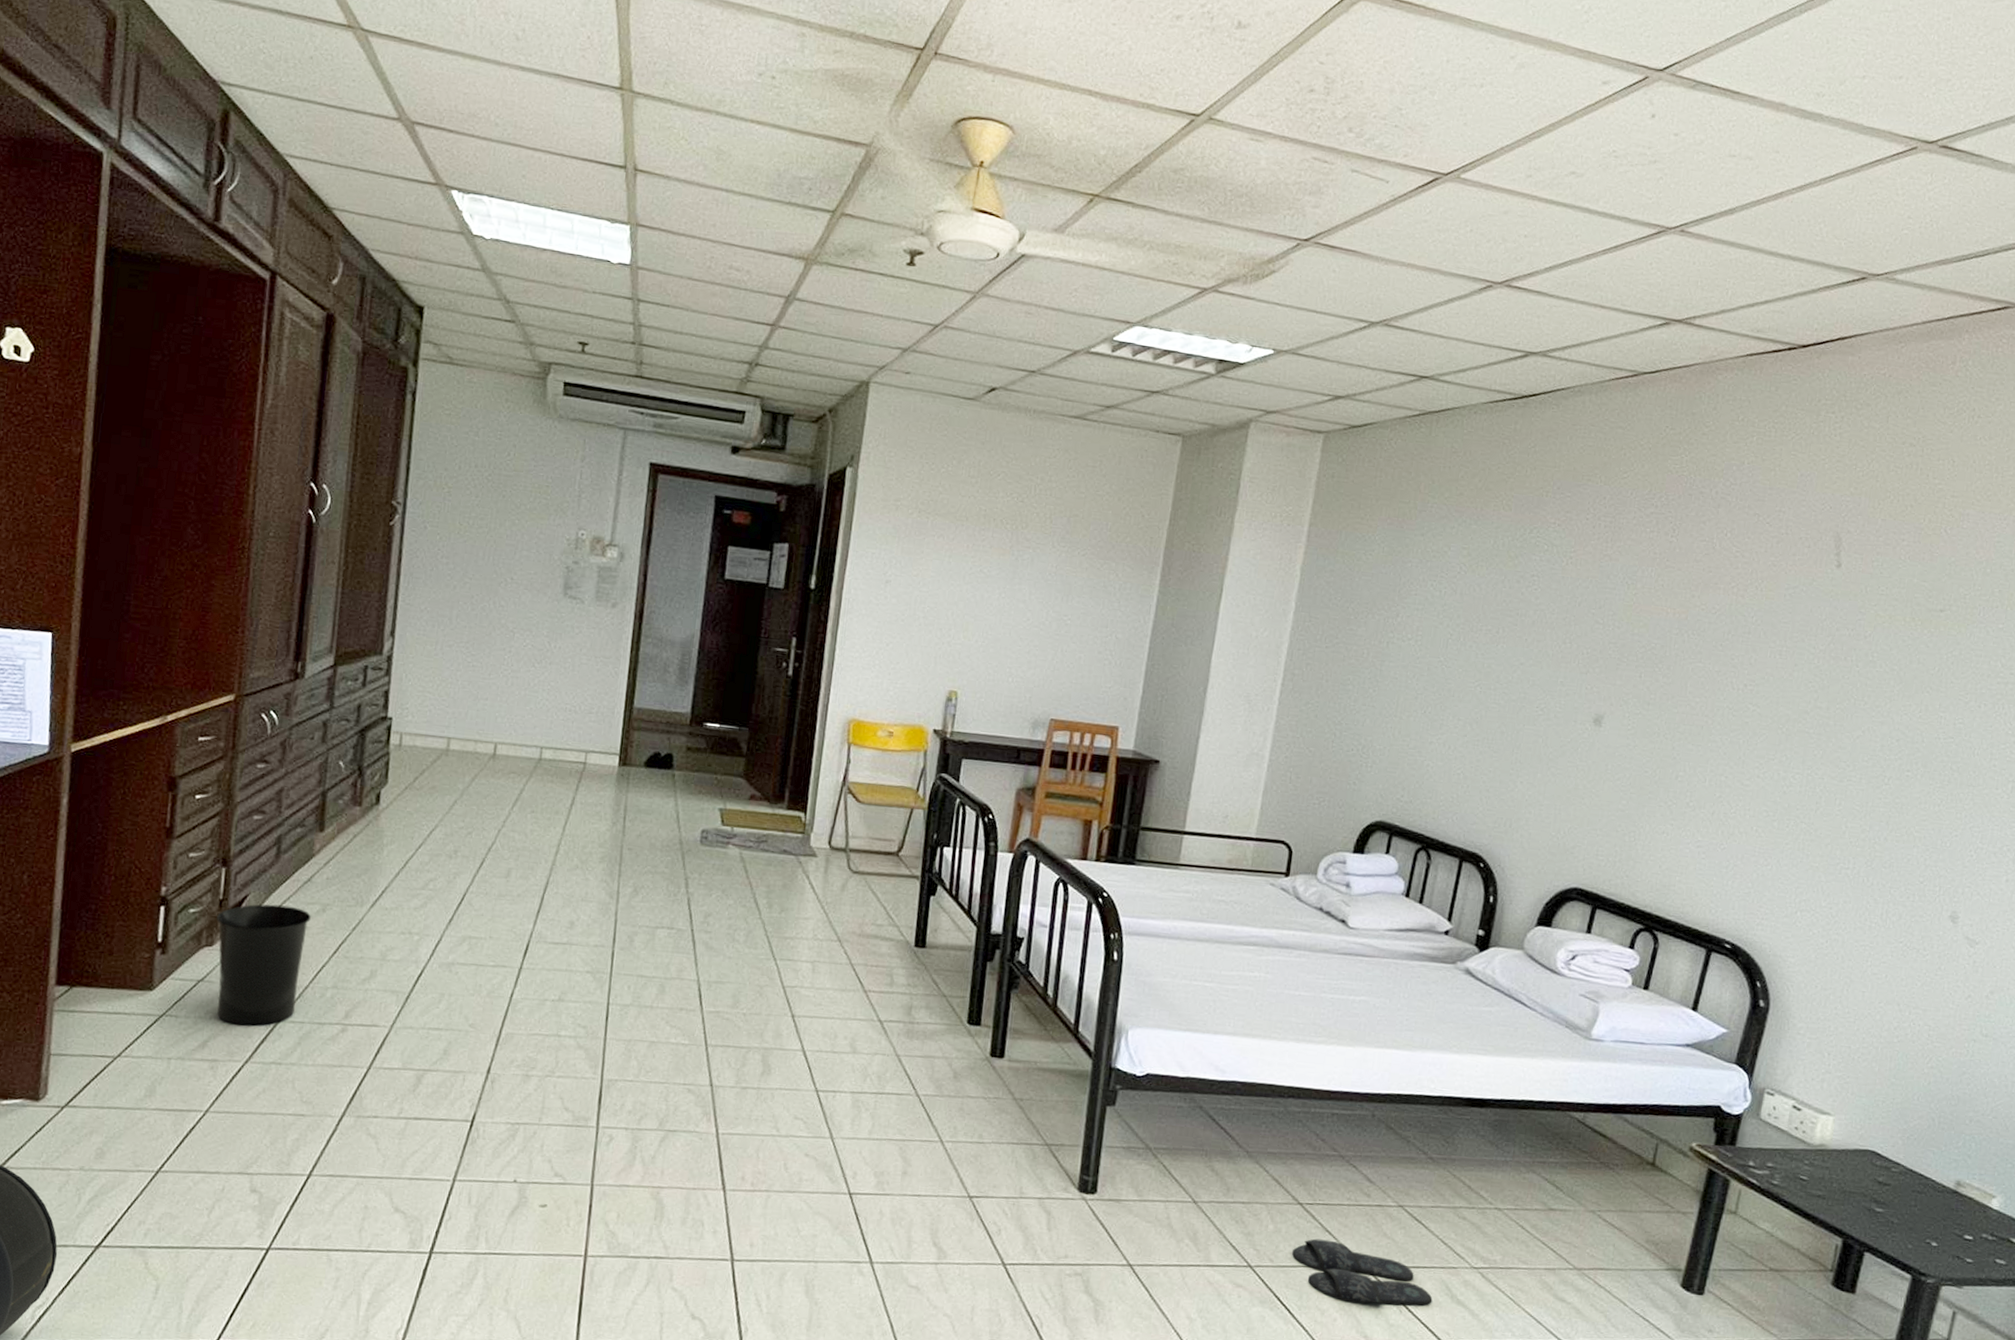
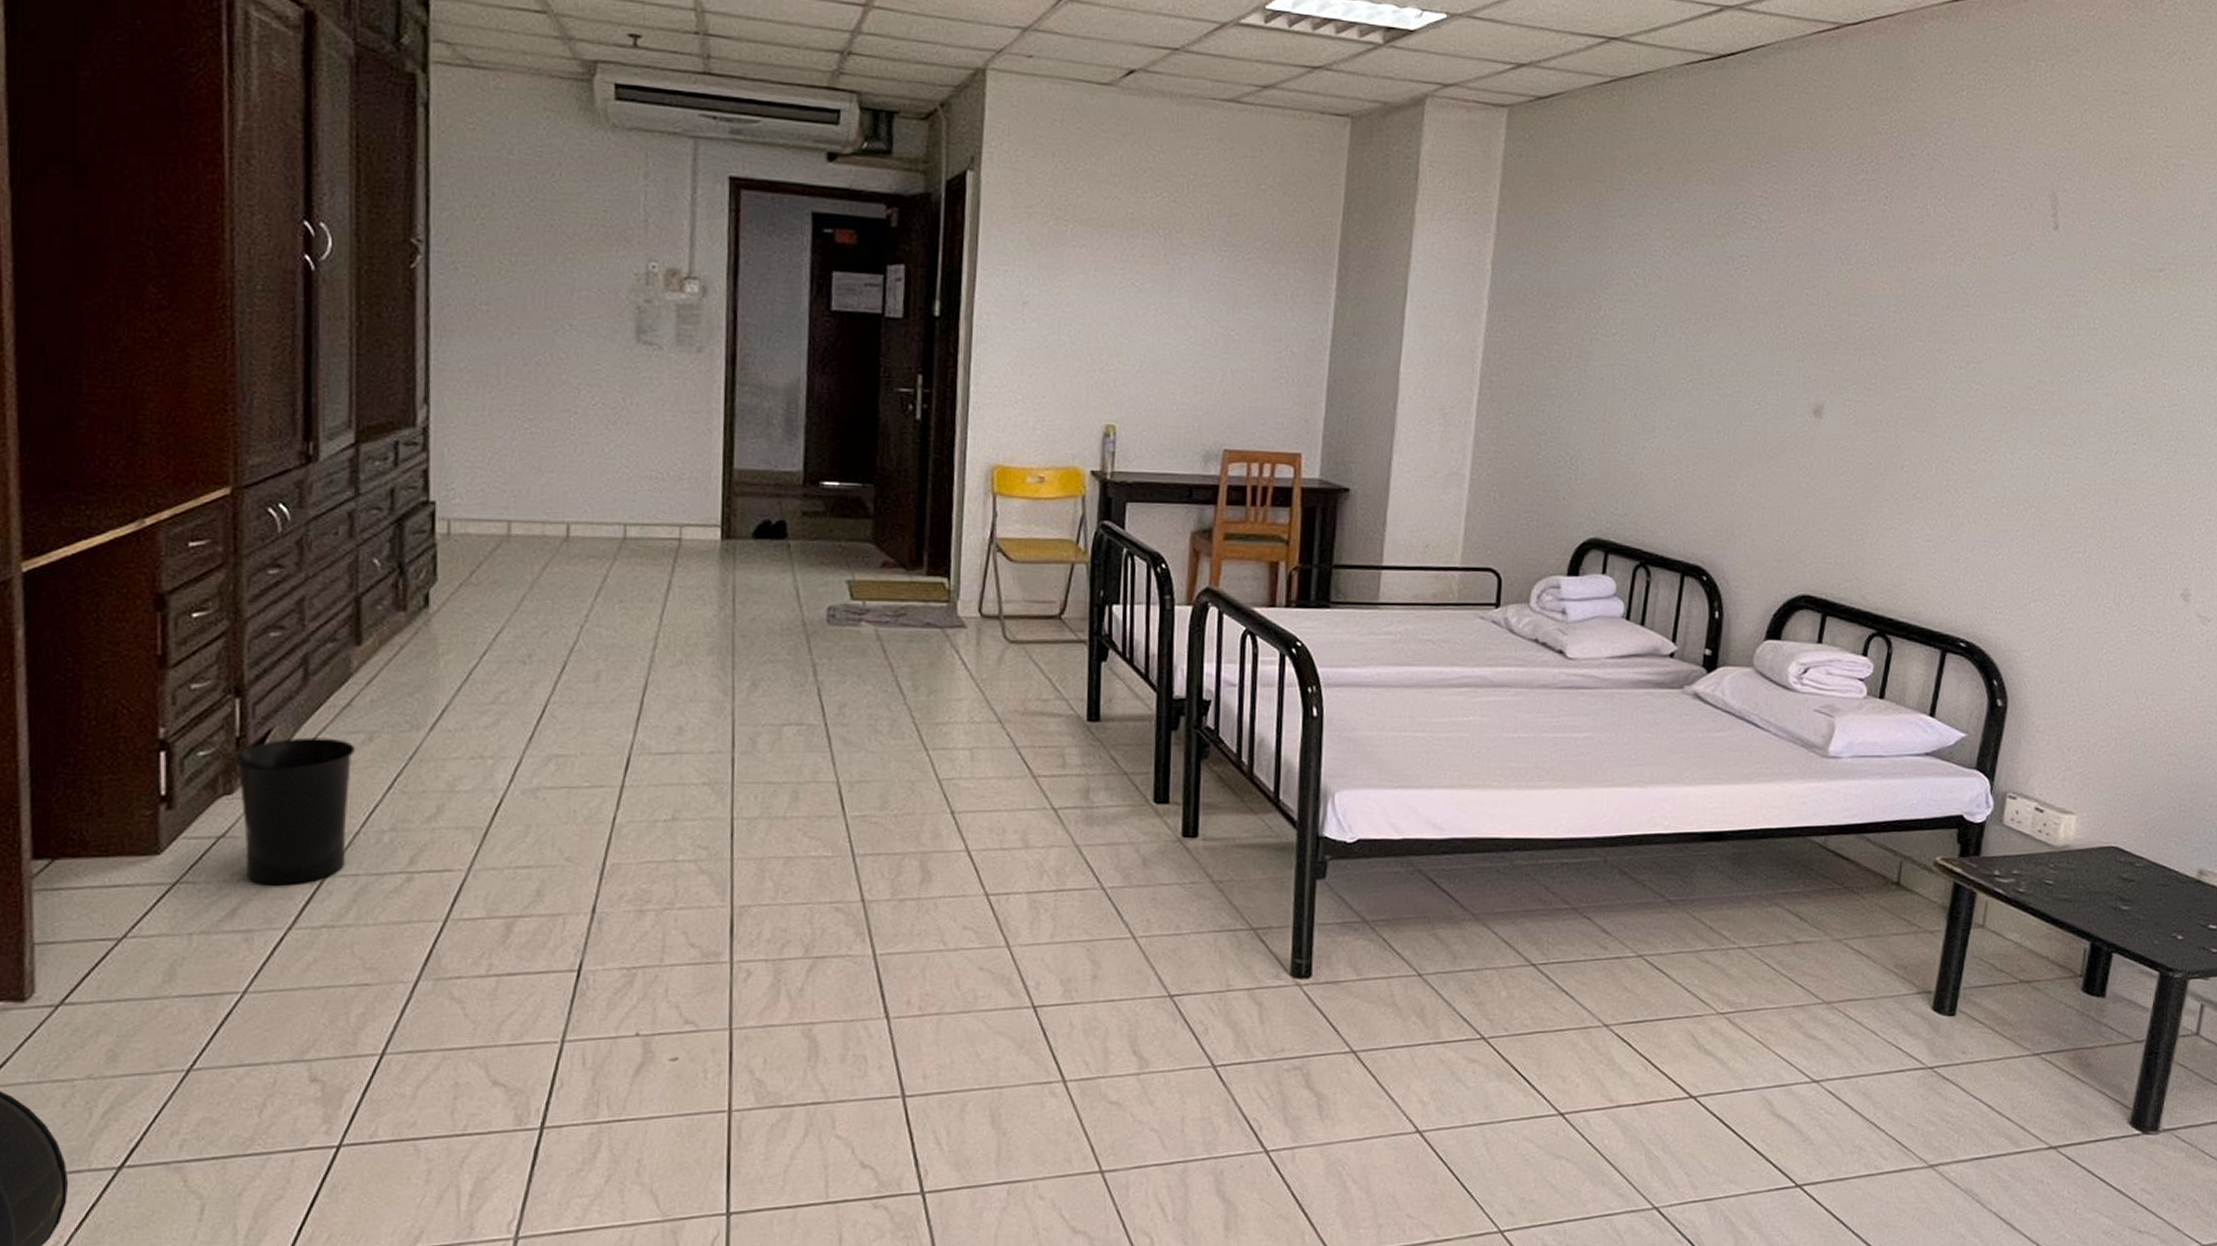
slippers: present [1292,1238,1433,1306] -> none [1528,1001,1679,1066]

